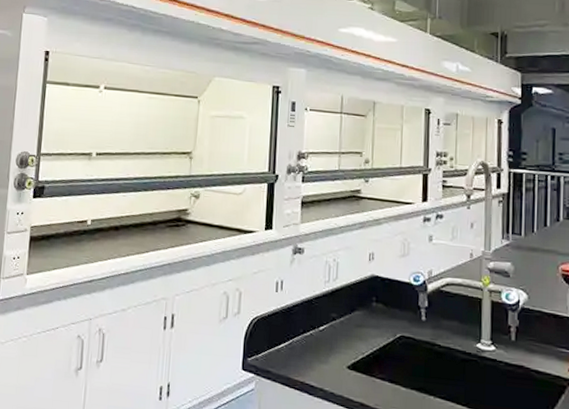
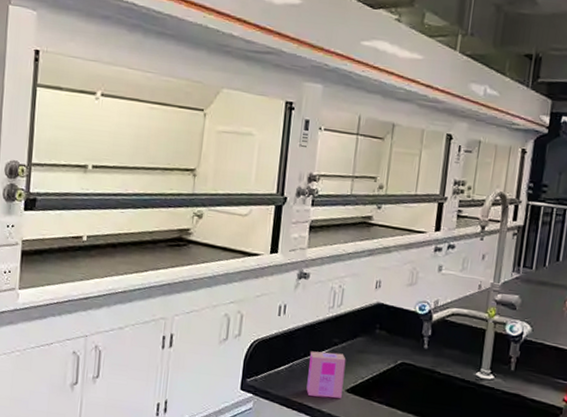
dish soap box: none [307,327,345,376] -> present [306,351,346,398]

